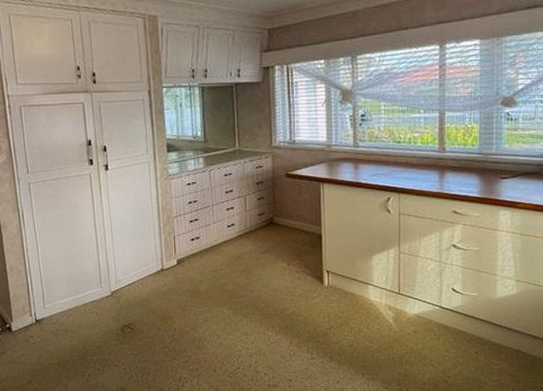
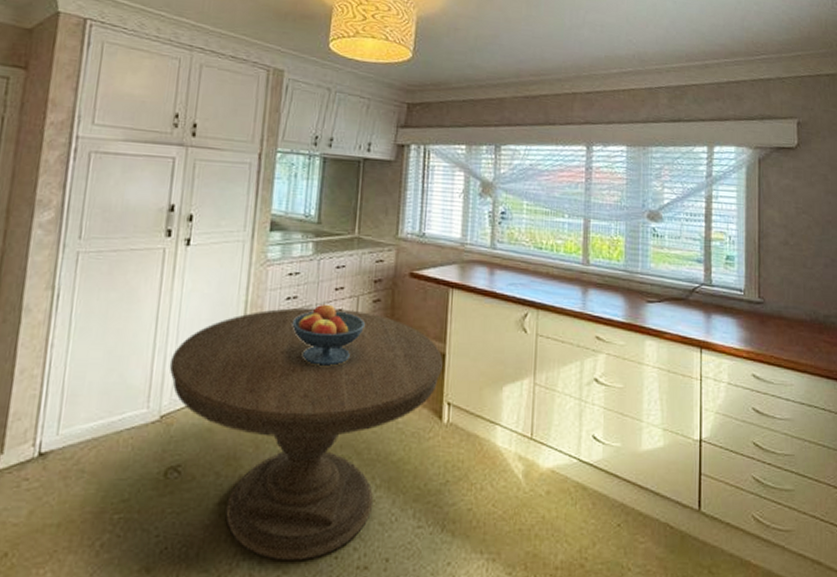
dining table: none [110,207,320,383] -> present [169,307,443,561]
fruit bowl: none [196,203,253,250] -> present [292,302,365,366]

